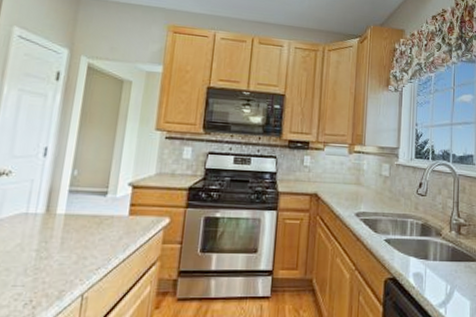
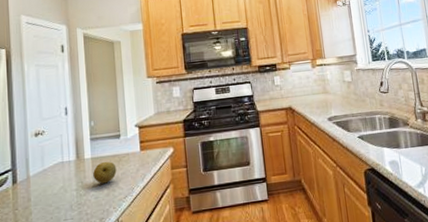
fruit: none [62,221,95,248] -> present [93,161,117,184]

